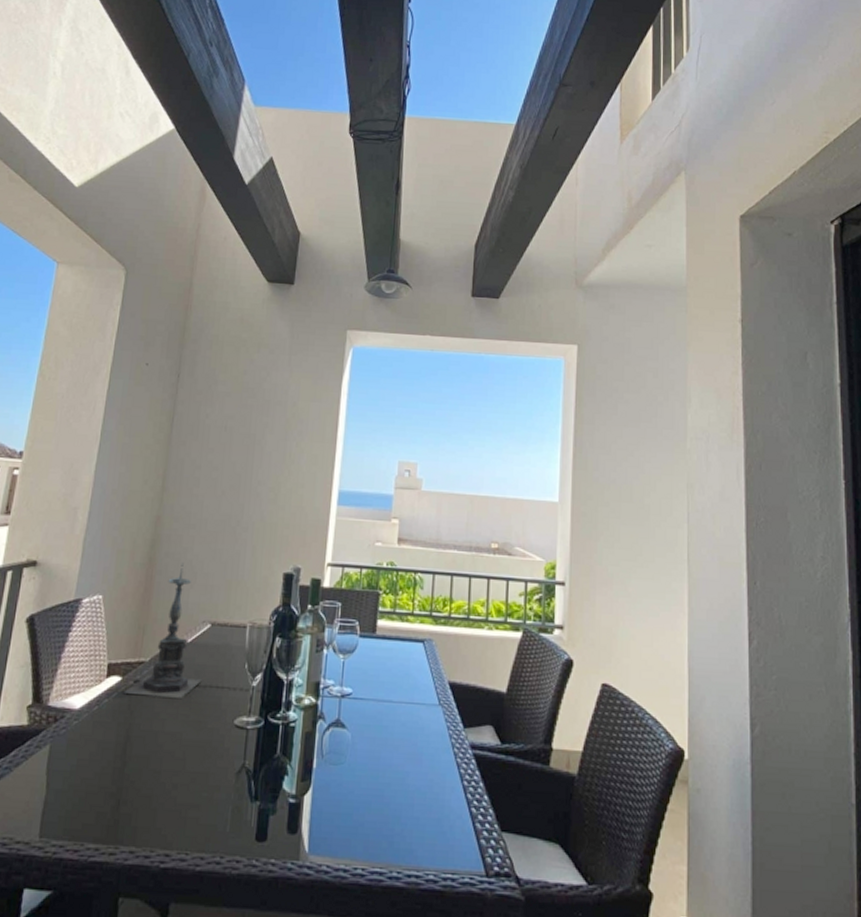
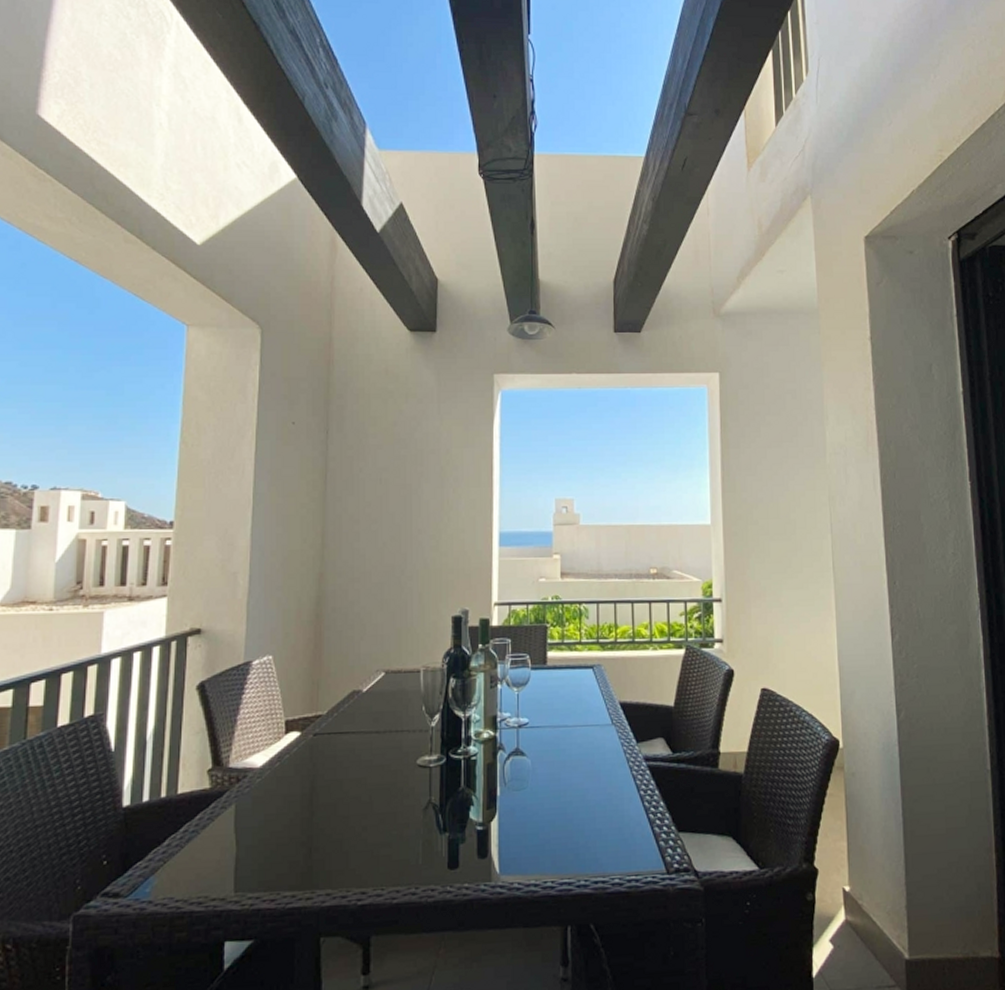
candle holder: present [124,562,202,700] -> none [304,616,381,748]

